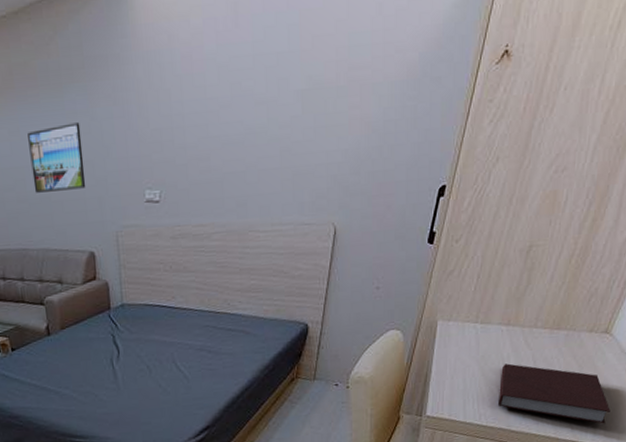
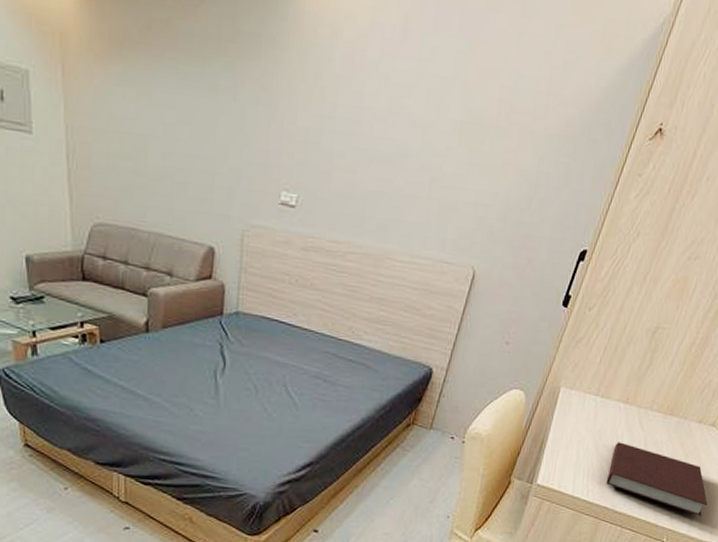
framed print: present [27,122,86,193] -> none [156,97,220,175]

